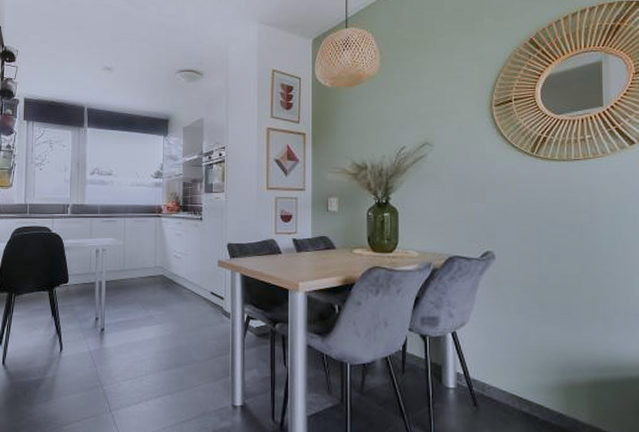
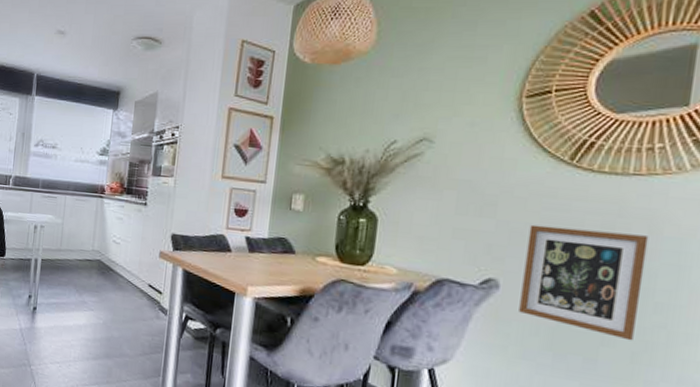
picture frame: none [510,205,592,288] -> present [519,224,649,341]

